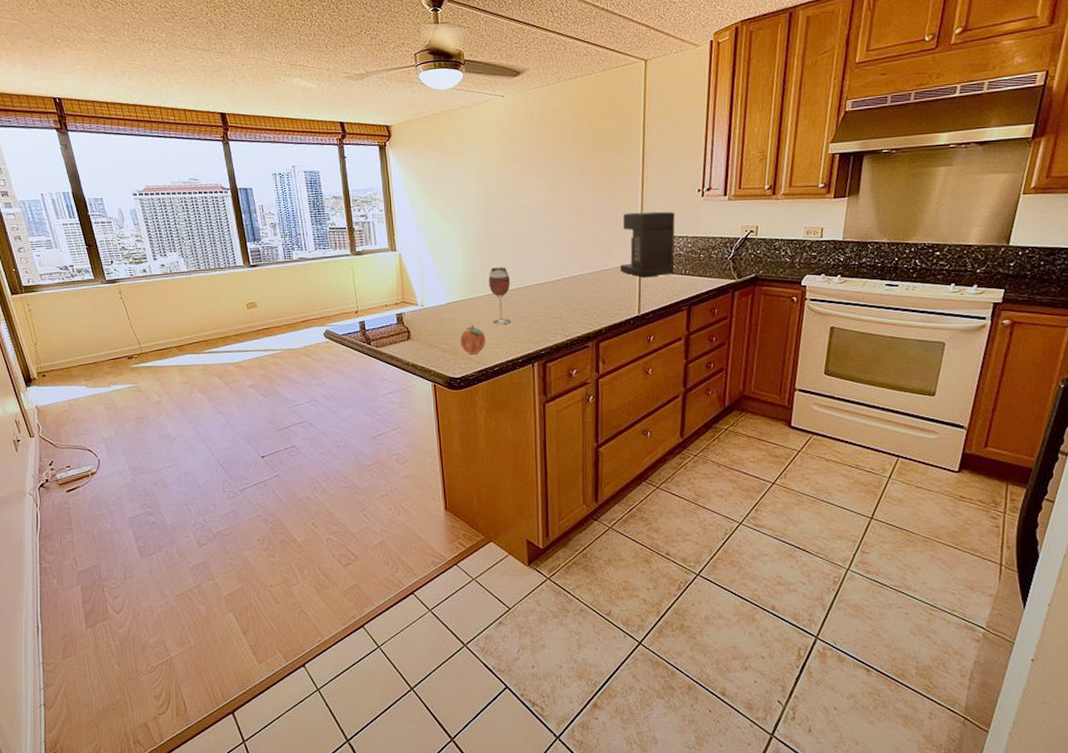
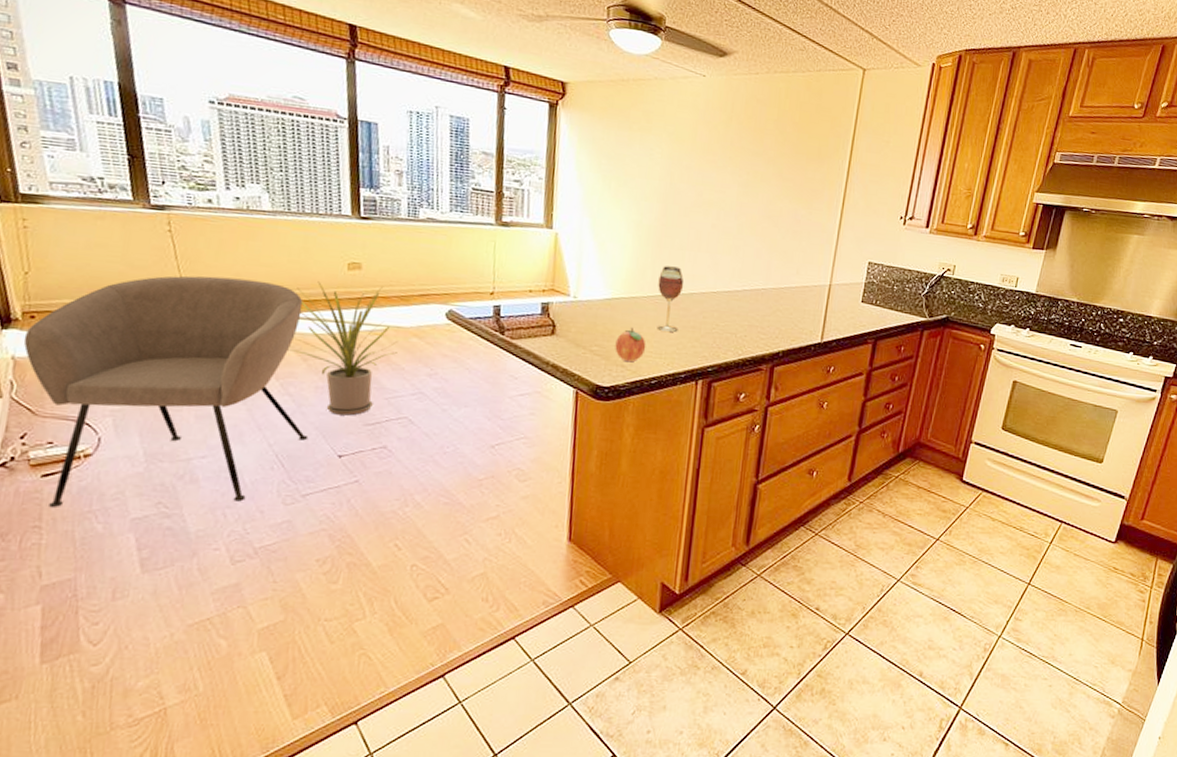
armchair: none [41,327,238,513] -> present [23,276,309,507]
house plant: none [213,318,292,425] -> present [288,281,399,416]
coffee maker: present [619,211,675,278] -> none [807,229,873,304]

